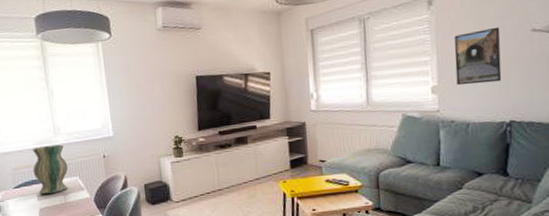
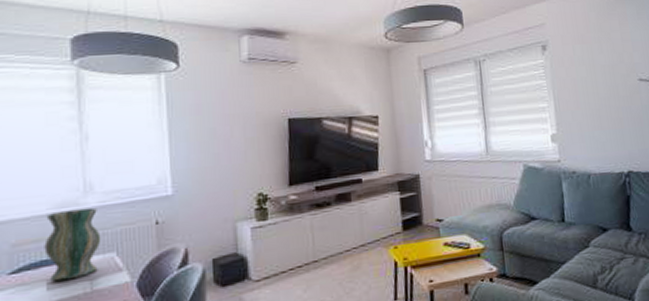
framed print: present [454,27,502,86] -> none [569,75,617,134]

